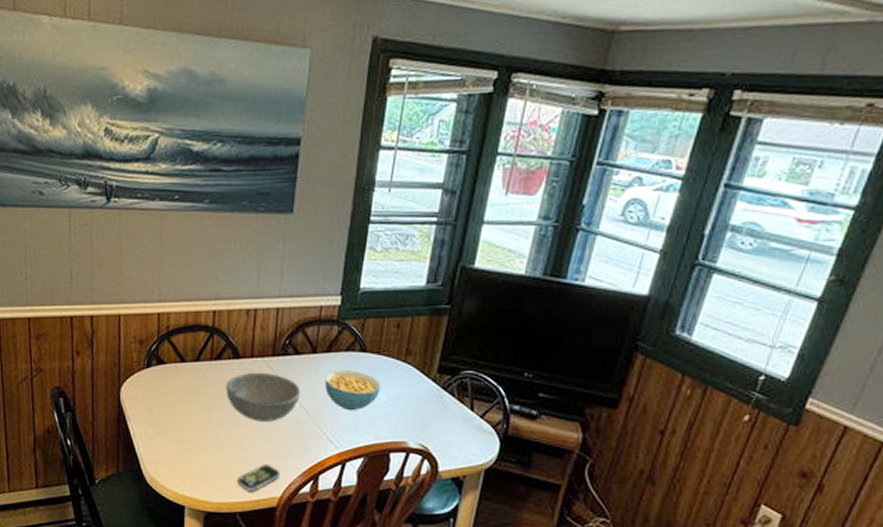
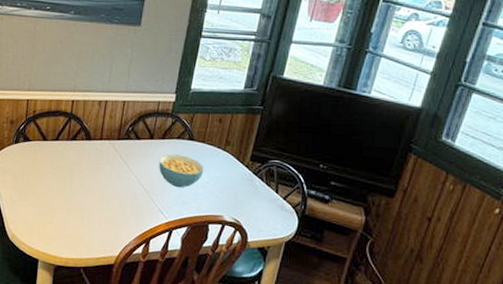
bowl: present [225,372,301,422] -> none [78,151,139,193]
remote control: present [236,465,281,493] -> none [82,228,119,251]

